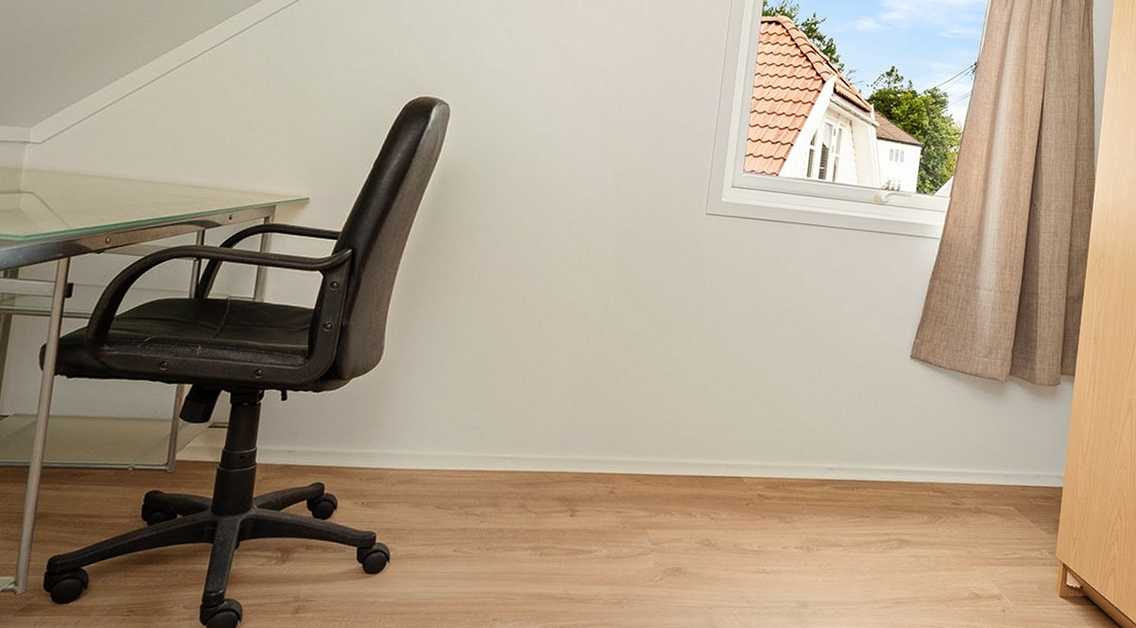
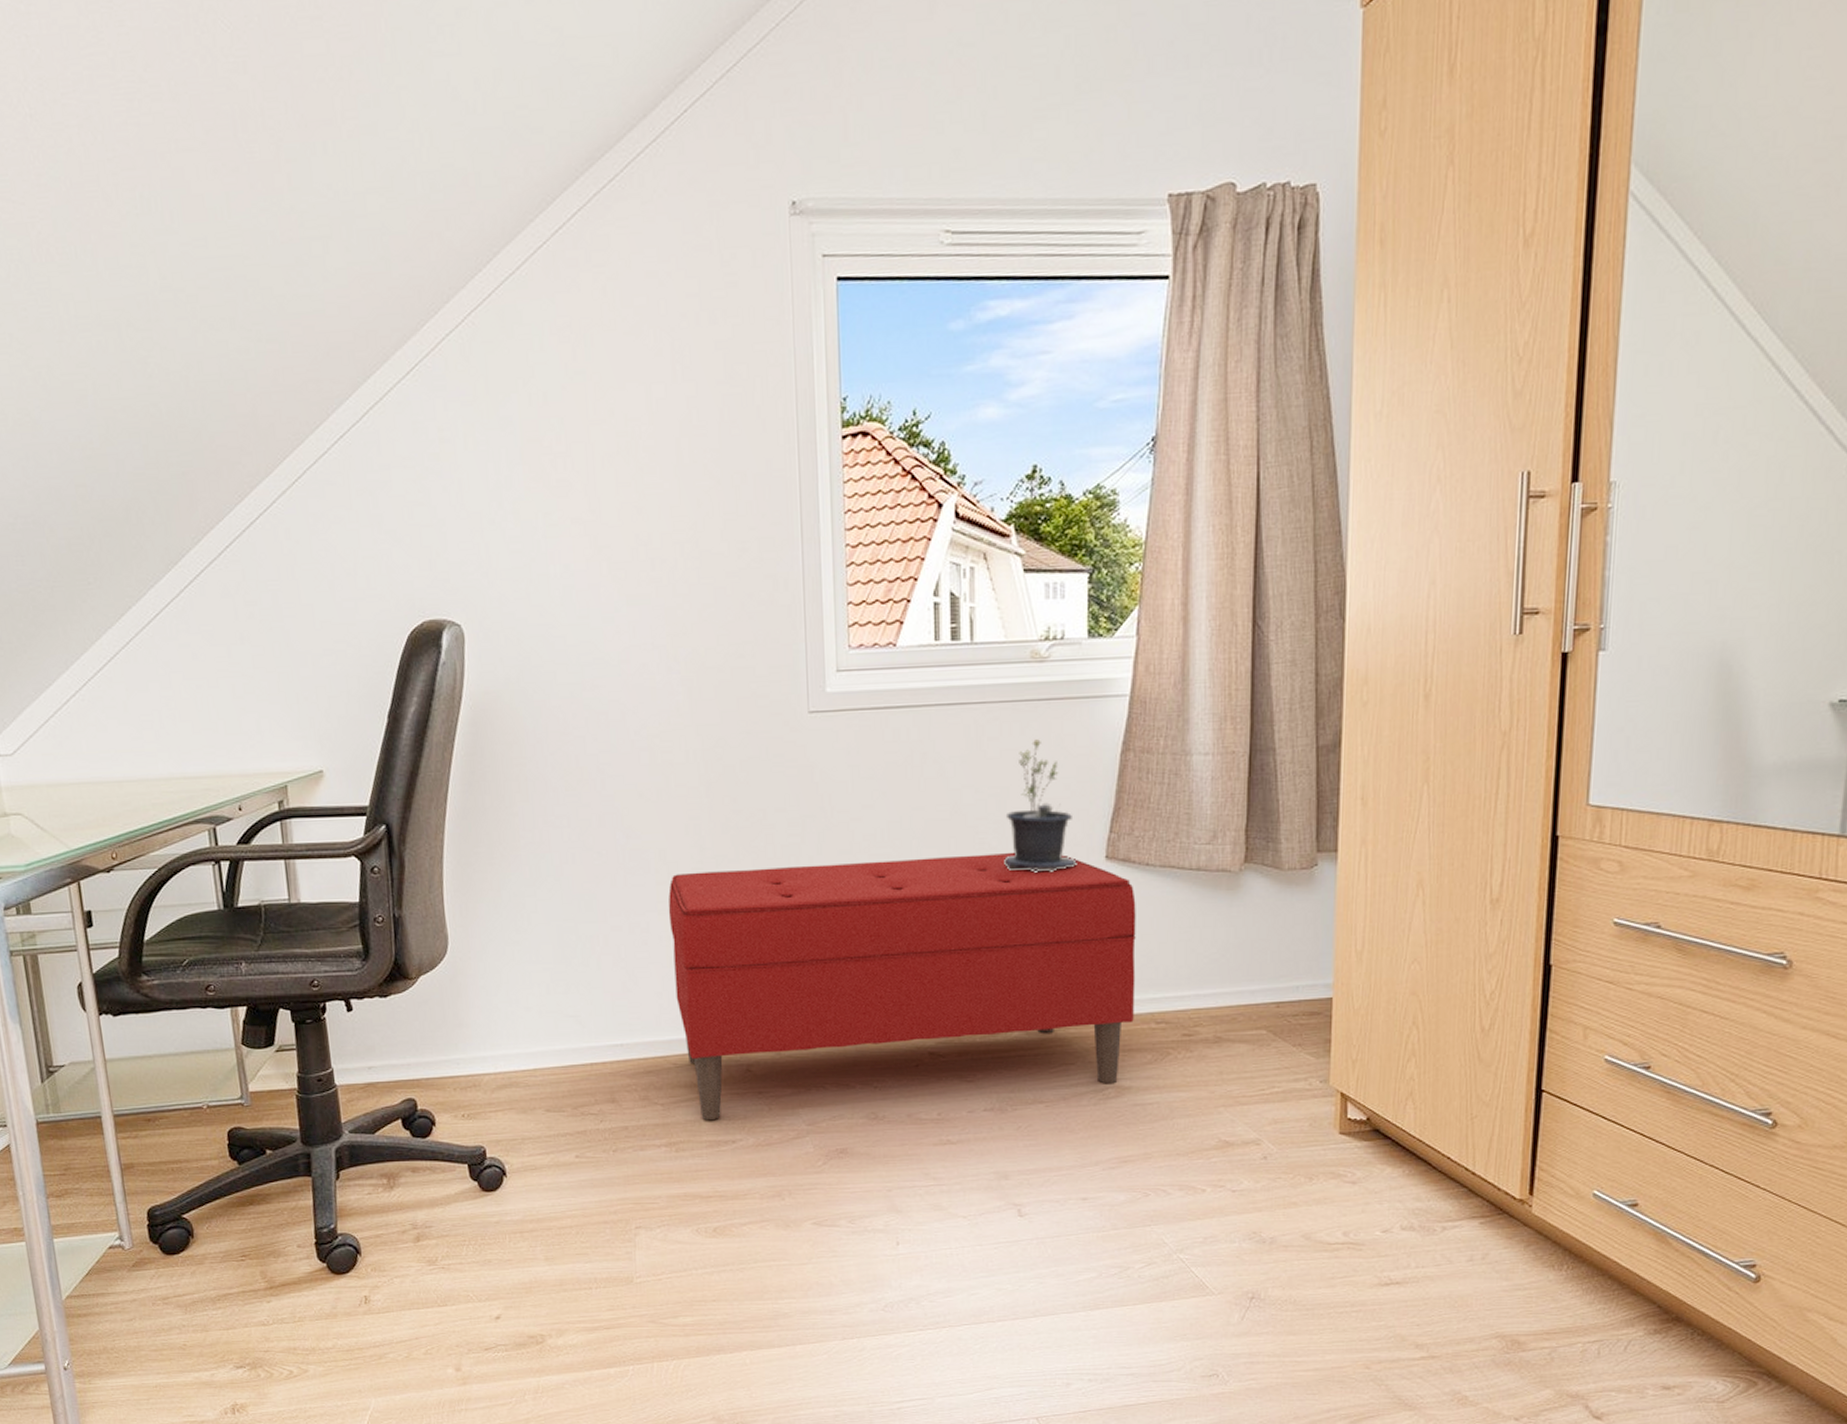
bench: none [563,323,929,537] -> present [668,852,1136,1120]
potted plant: none [835,261,890,362] -> present [1004,739,1077,873]

